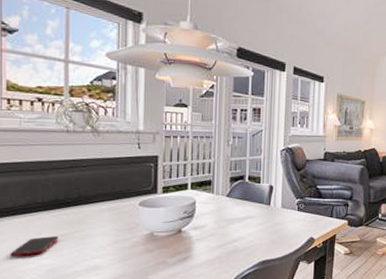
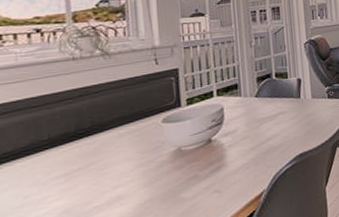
cell phone: present [10,236,59,257] -> none [13,173,73,207]

